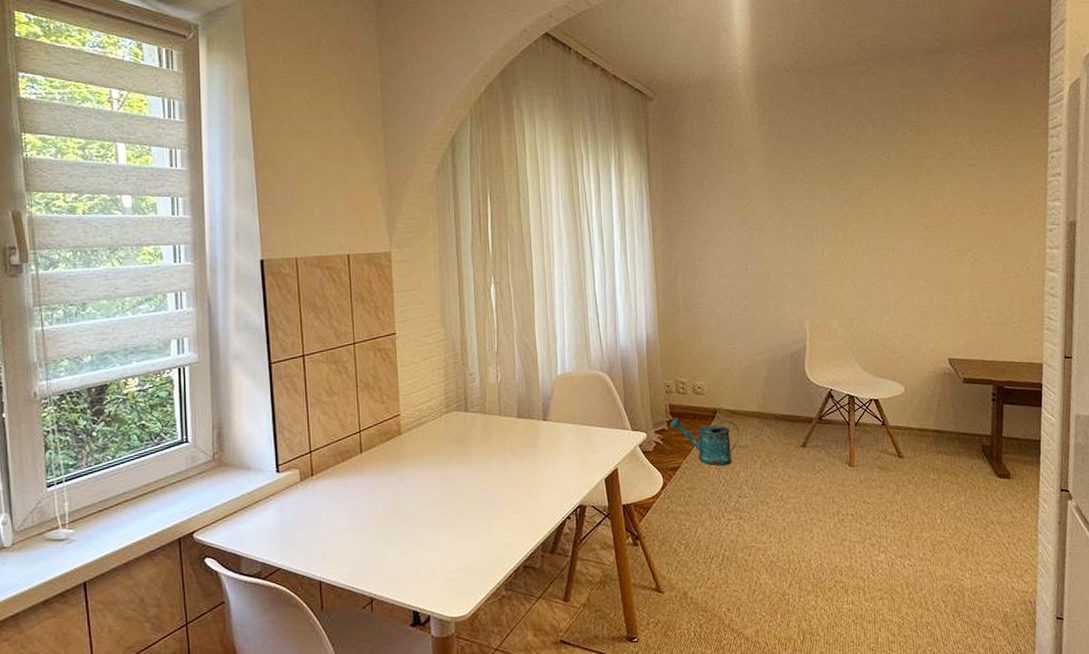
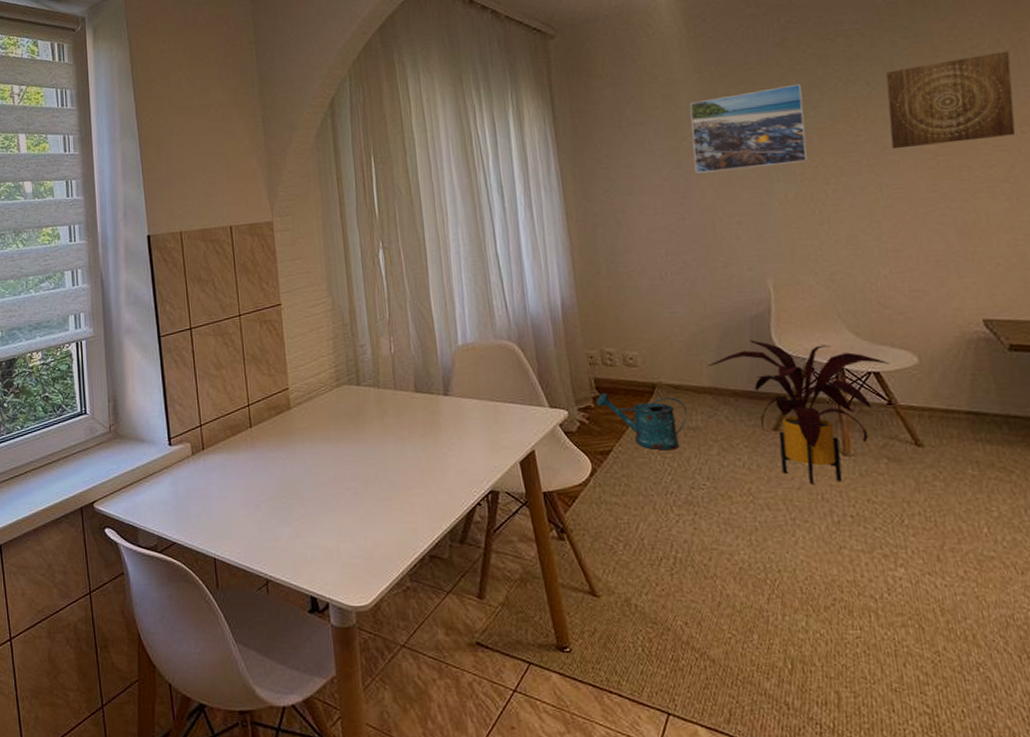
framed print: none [756,160,840,230] -> present [689,83,808,173]
house plant: none [757,373,886,491] -> present [707,340,890,485]
wall art: none [897,148,980,220] -> present [886,51,1016,150]

